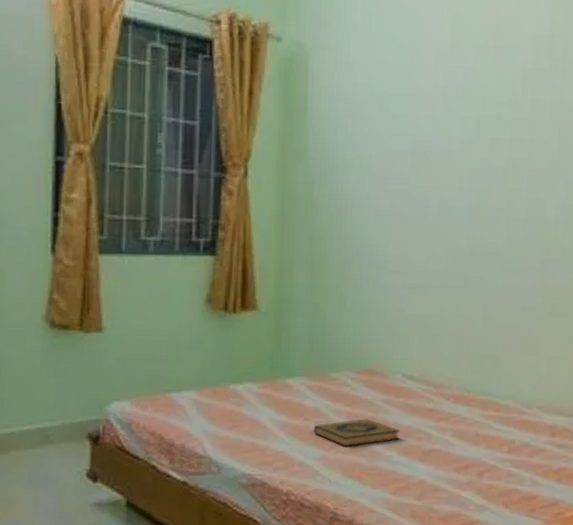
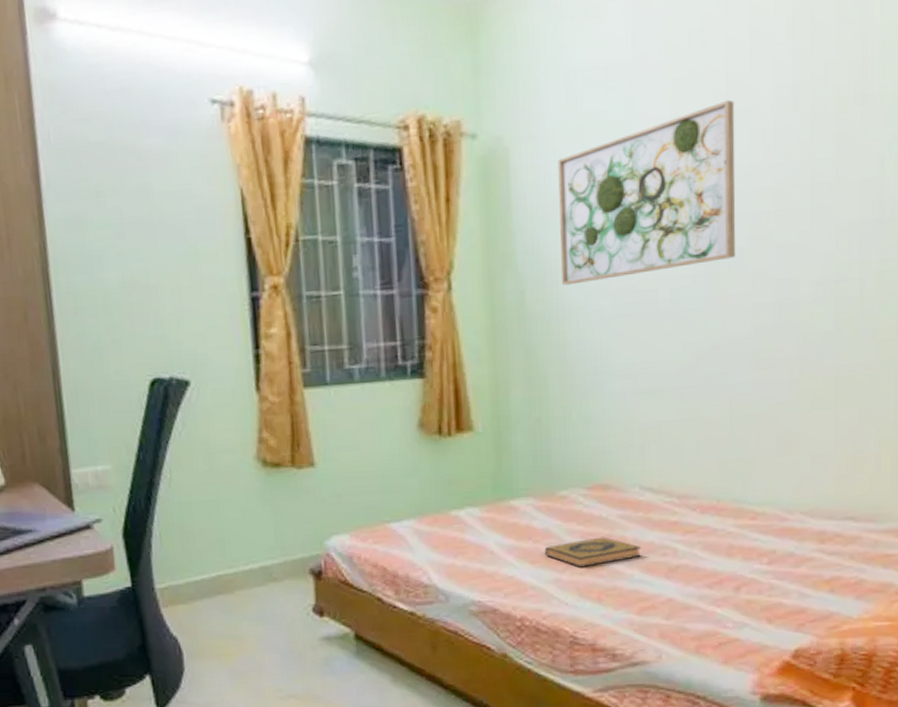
wall art: none [346,39,502,184] -> present [558,99,736,286]

